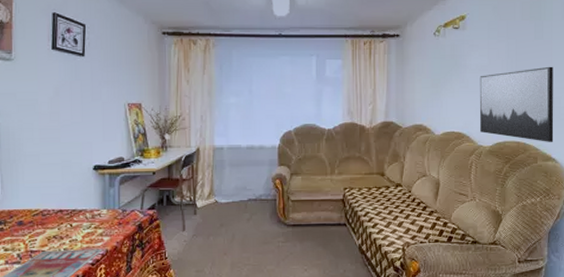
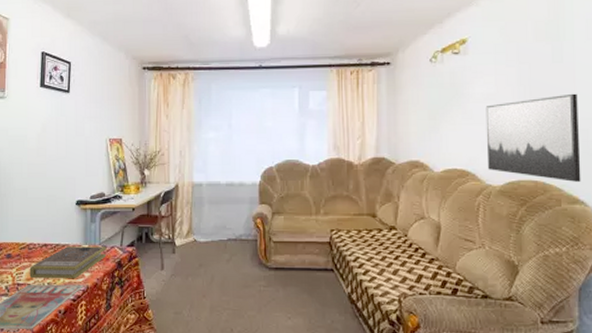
book: none [43,210,127,245] -> present [29,246,107,279]

